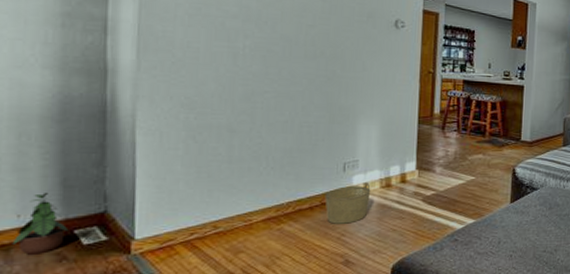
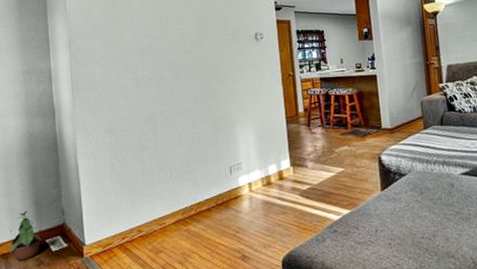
basket: present [324,184,371,224] -> none [218,183,255,223]

